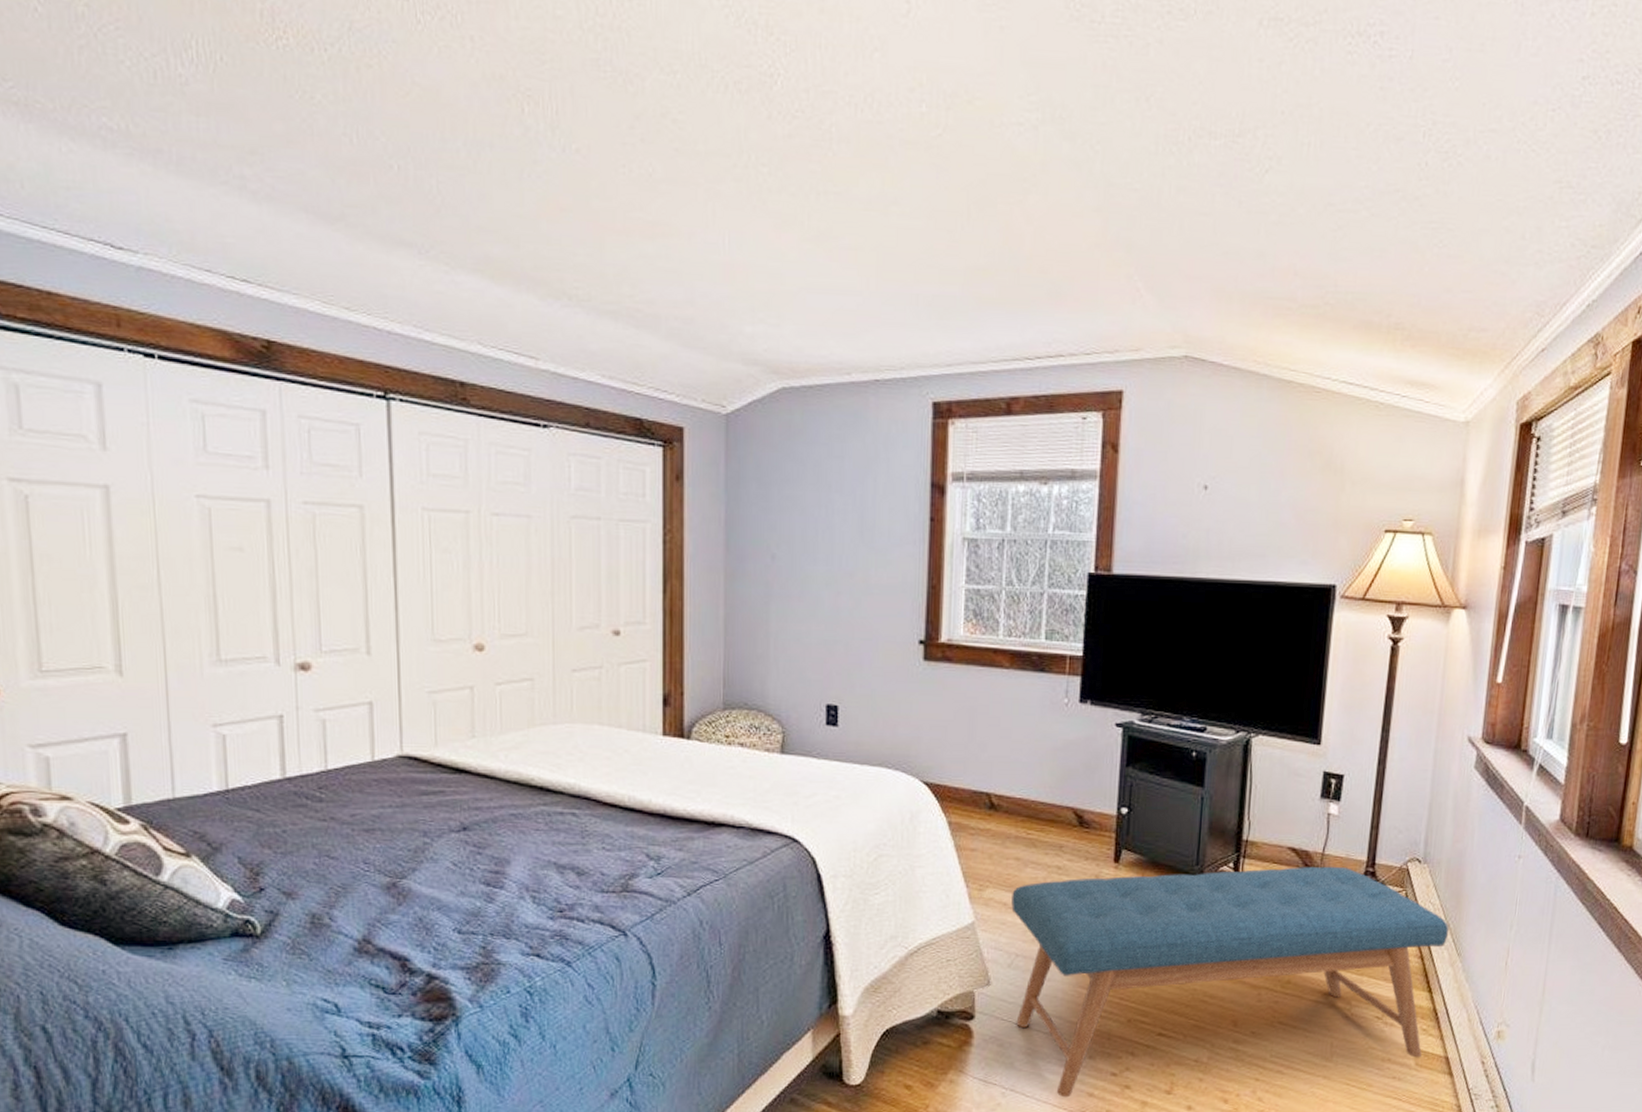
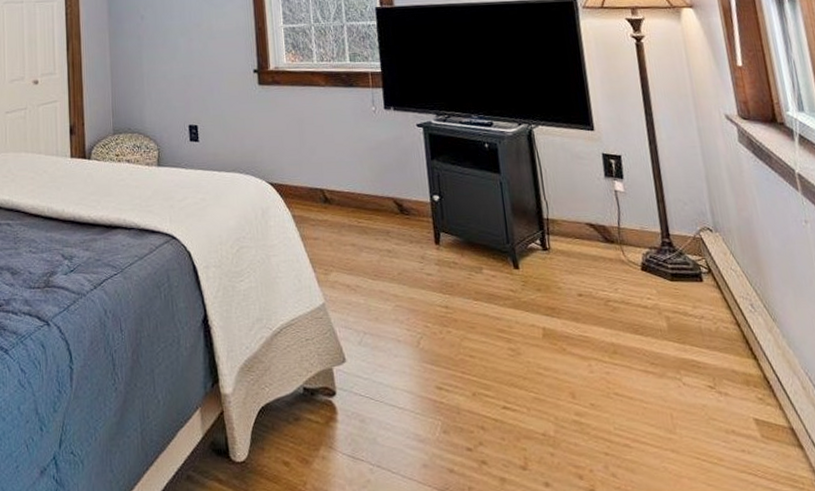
bench: present [1011,866,1449,1098] -> none [353,238,765,474]

